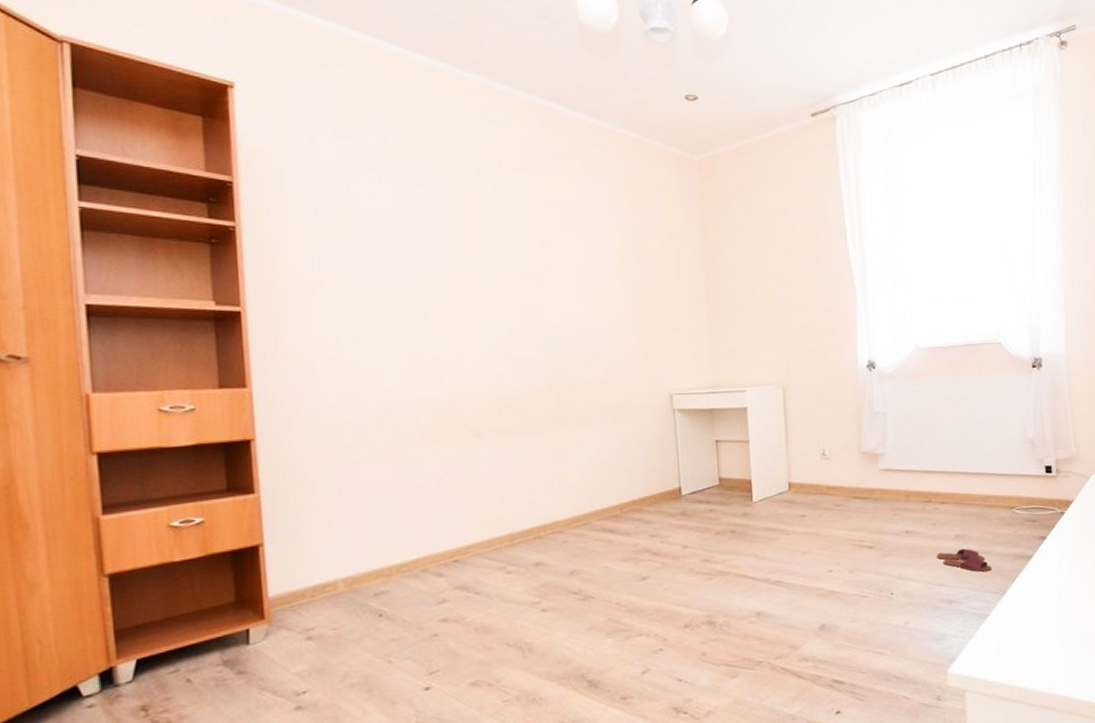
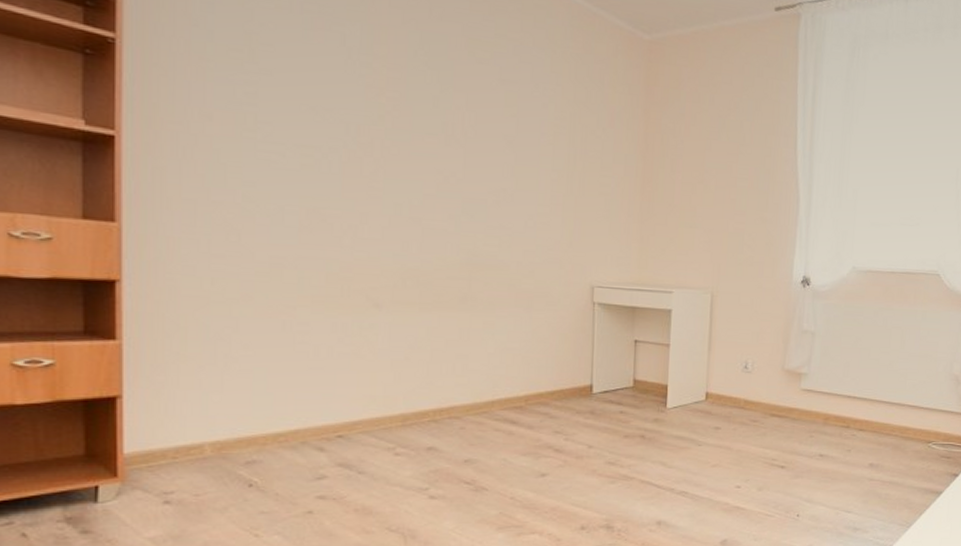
slippers: present [937,548,992,572] -> none [848,478,901,502]

